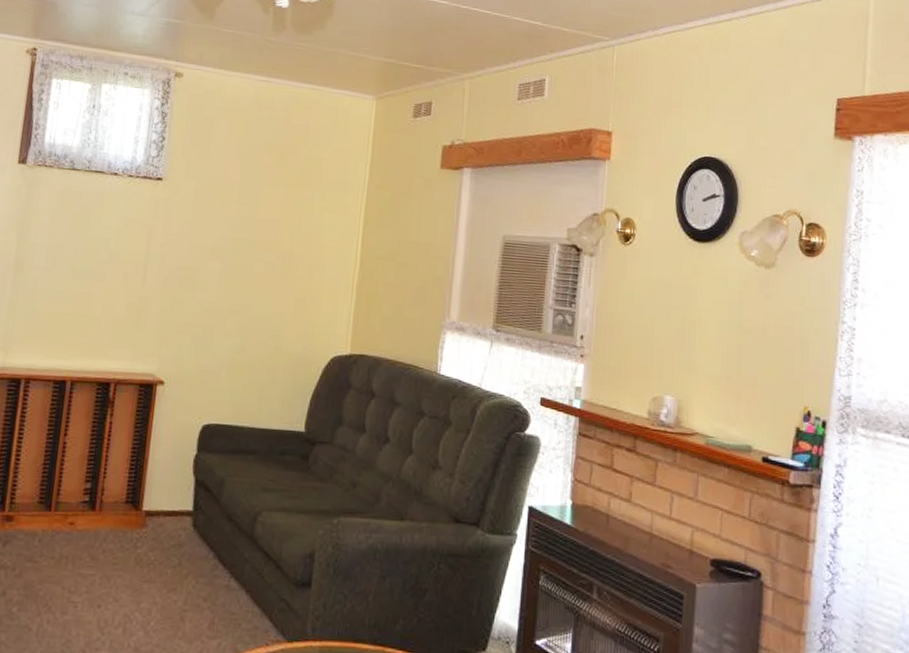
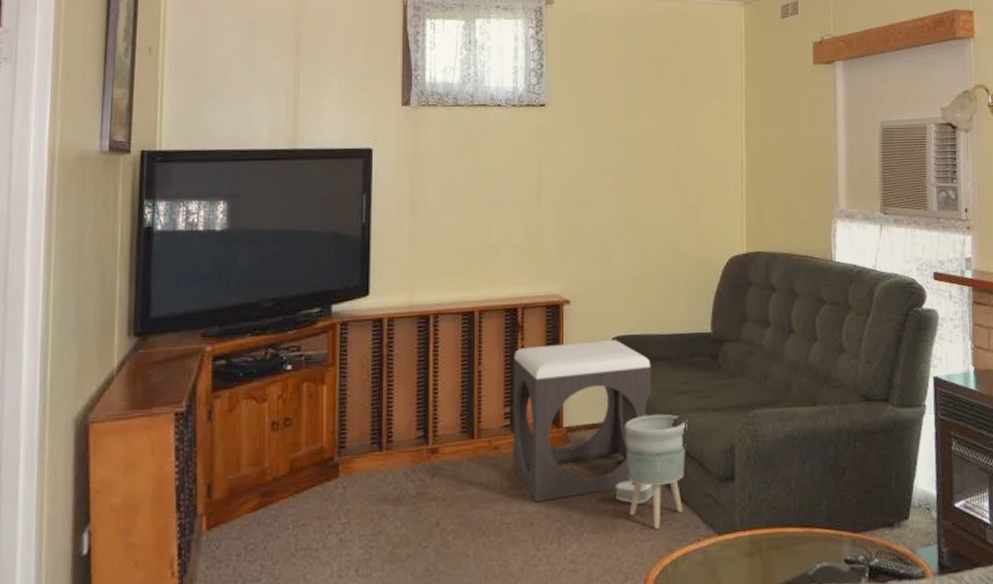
footstool: none [86,424,239,584] -> present [513,340,652,502]
speaker: none [187,573,228,600] -> present [616,480,654,505]
planter: none [199,508,269,627] -> present [625,414,688,529]

